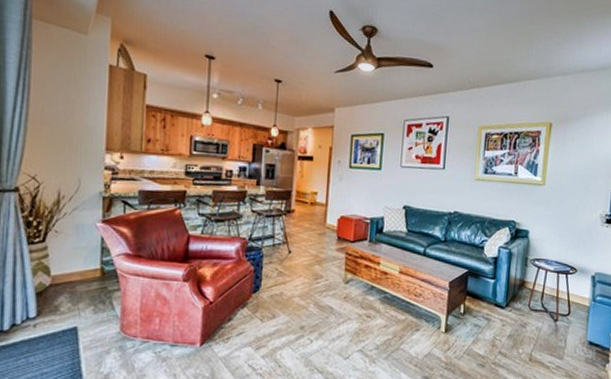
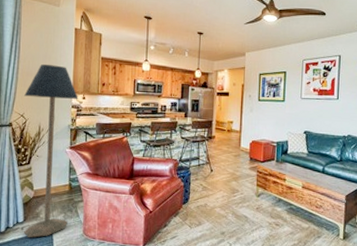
floor lamp: none [36,111,114,337] -> present [23,64,78,238]

